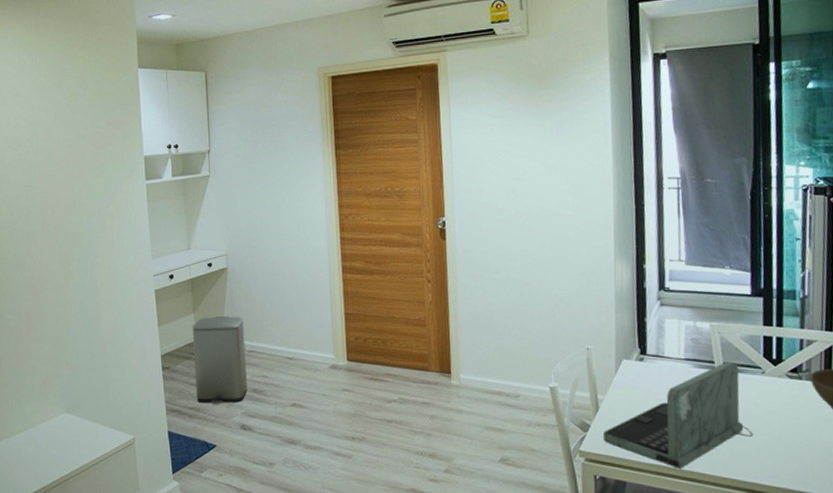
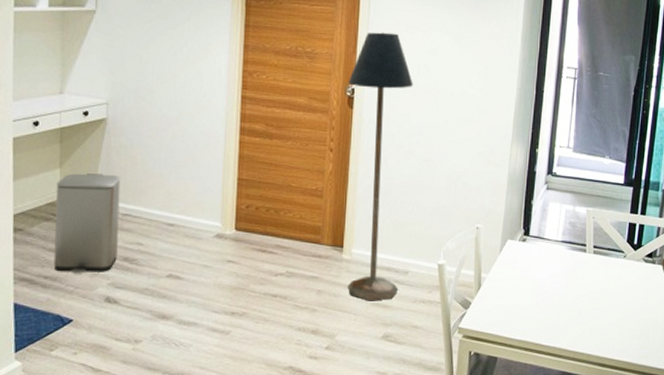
floor lamp: none [438,164,512,425] -> present [348,32,413,301]
laptop: present [603,361,753,468] -> none [482,245,610,344]

